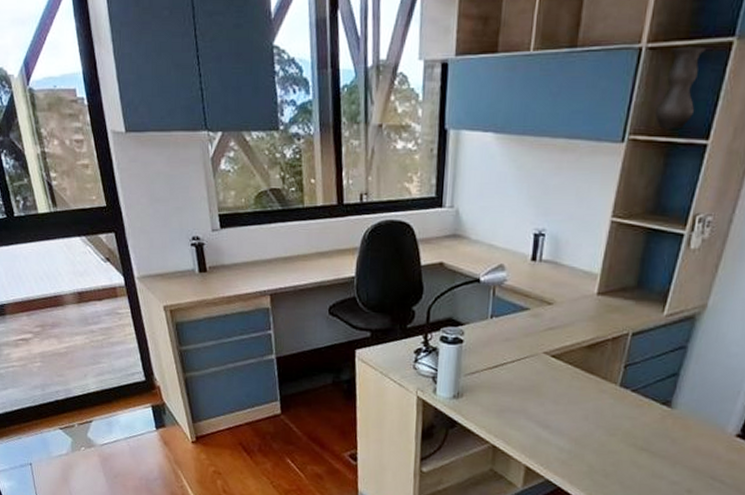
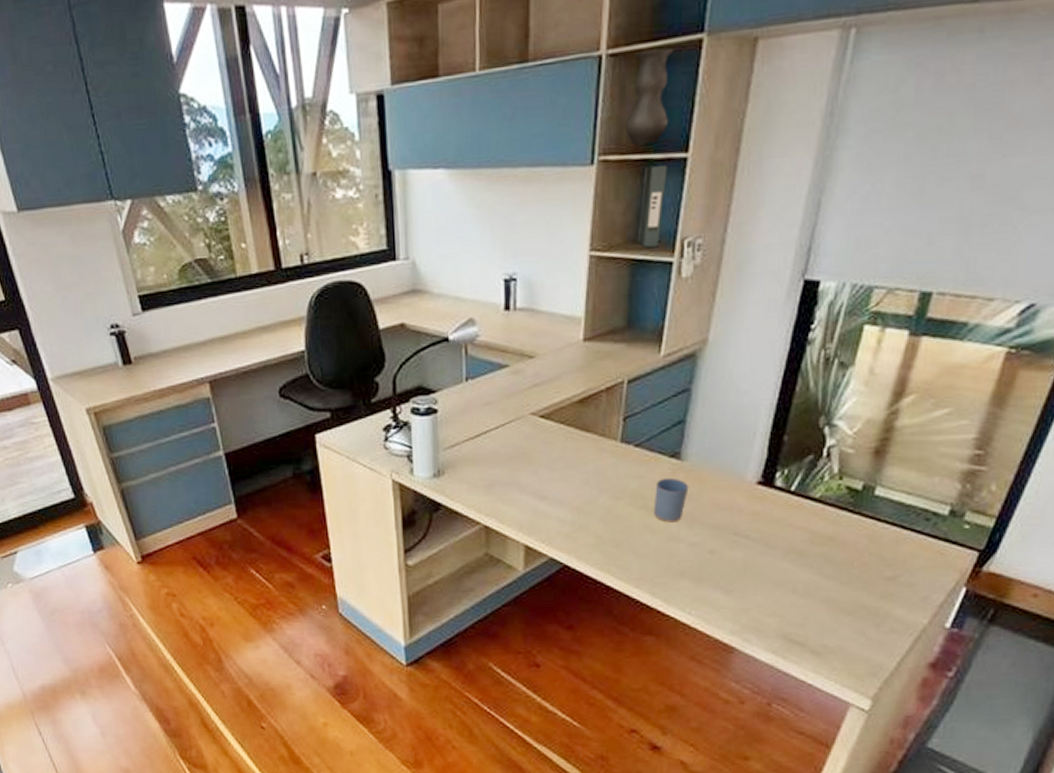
mug: none [642,421,676,462] -> present [655,477,689,523]
binder: none [656,148,689,220] -> present [638,165,667,248]

